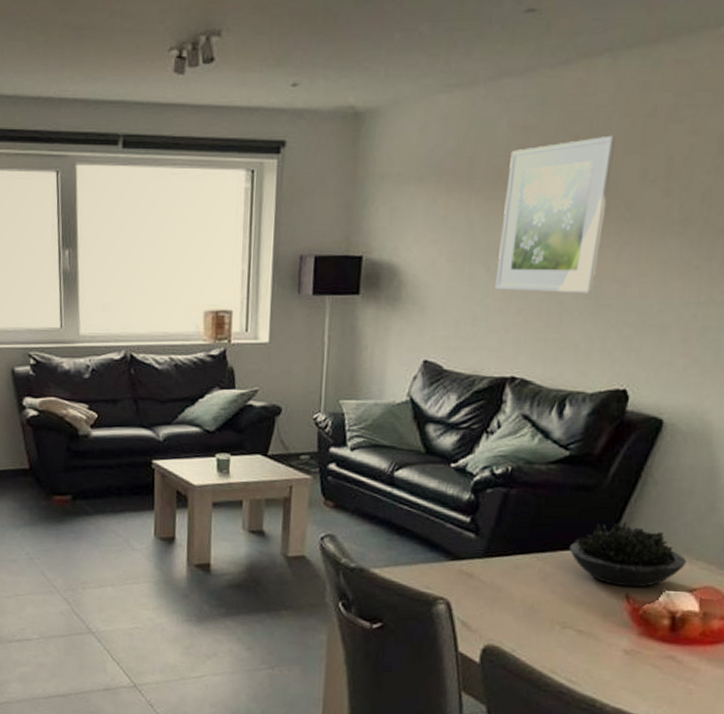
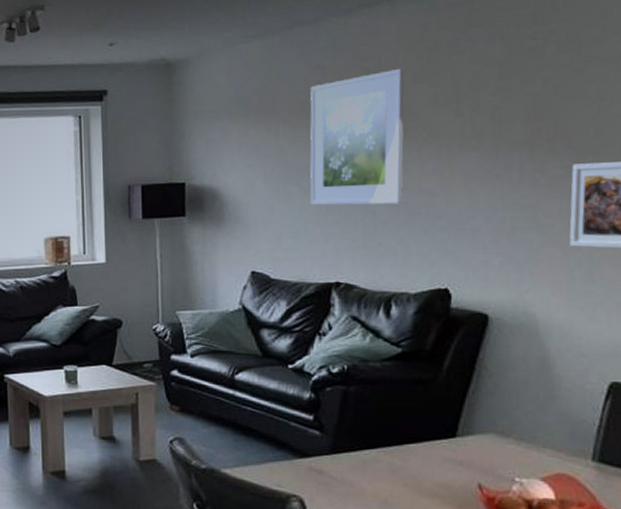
succulent plant: present [569,522,686,588] -> none [415,413,534,478]

